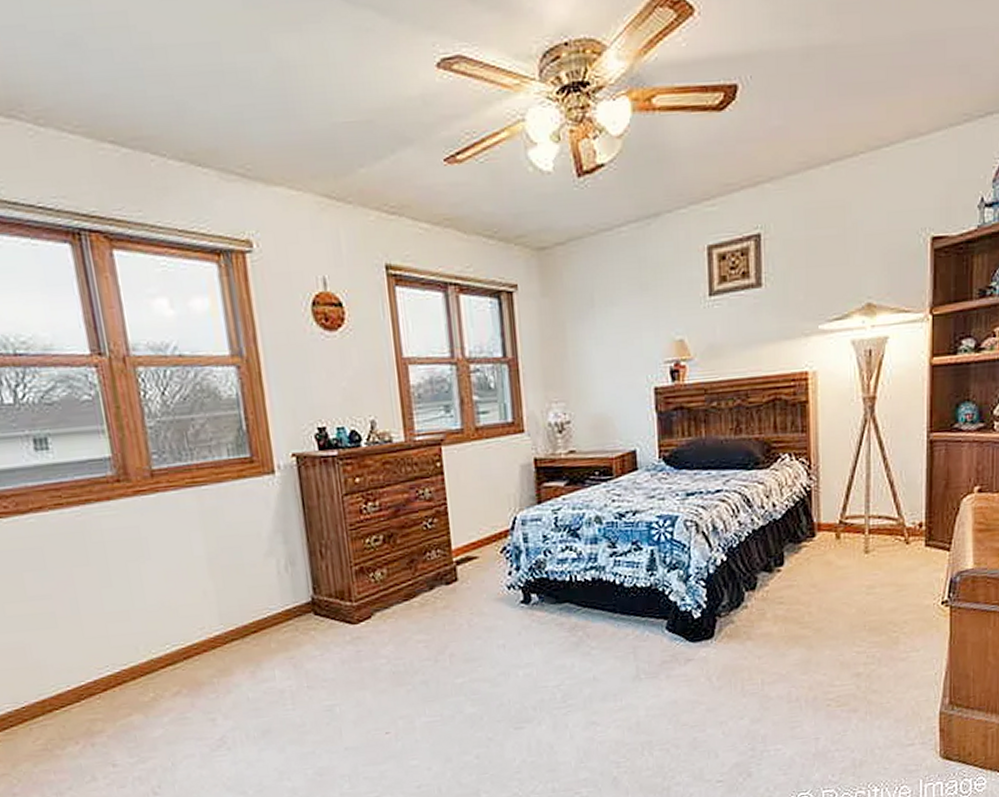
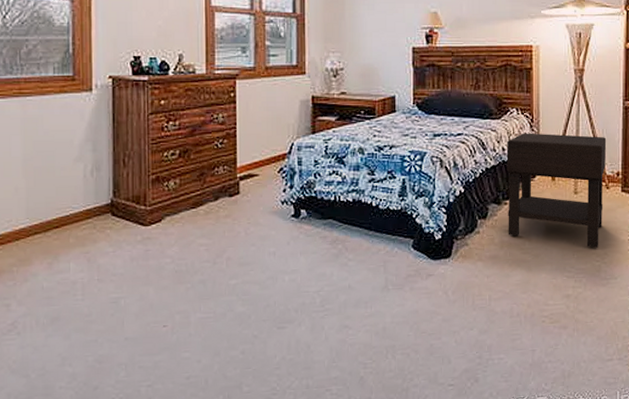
nightstand: none [777,480,906,616] -> present [506,133,607,248]

